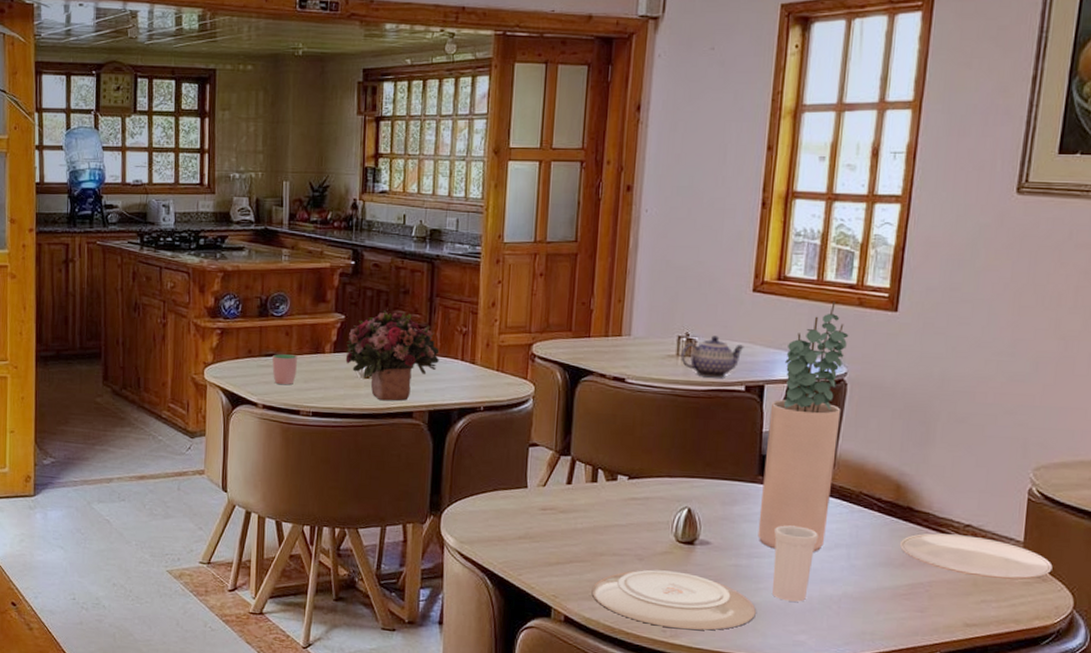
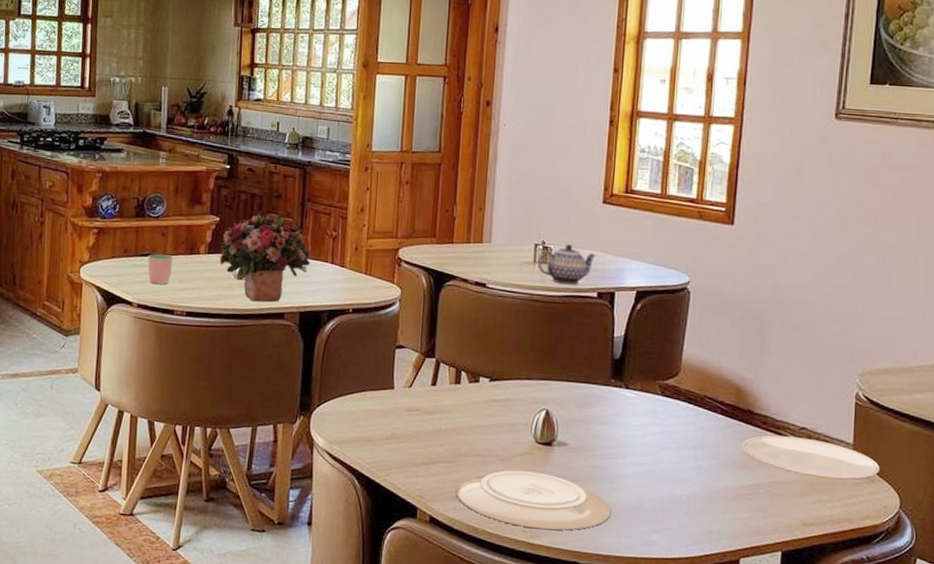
vase: present [758,301,849,552] -> none [611,213,691,453]
cup: present [772,525,818,602] -> none [626,427,667,502]

